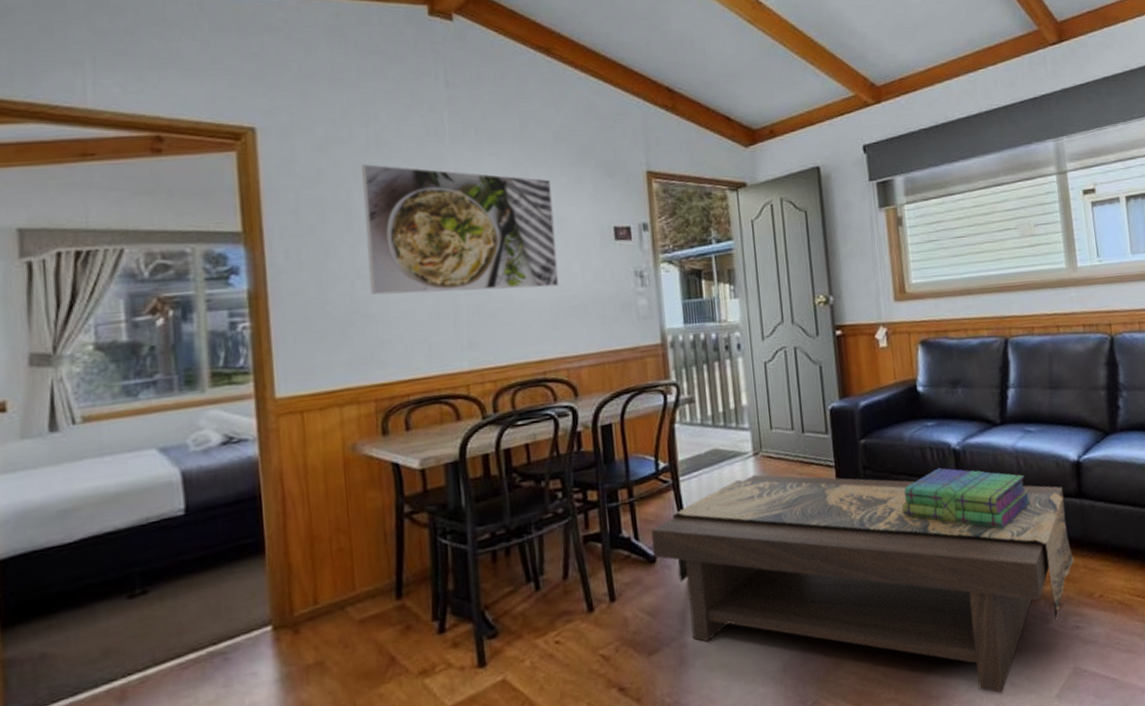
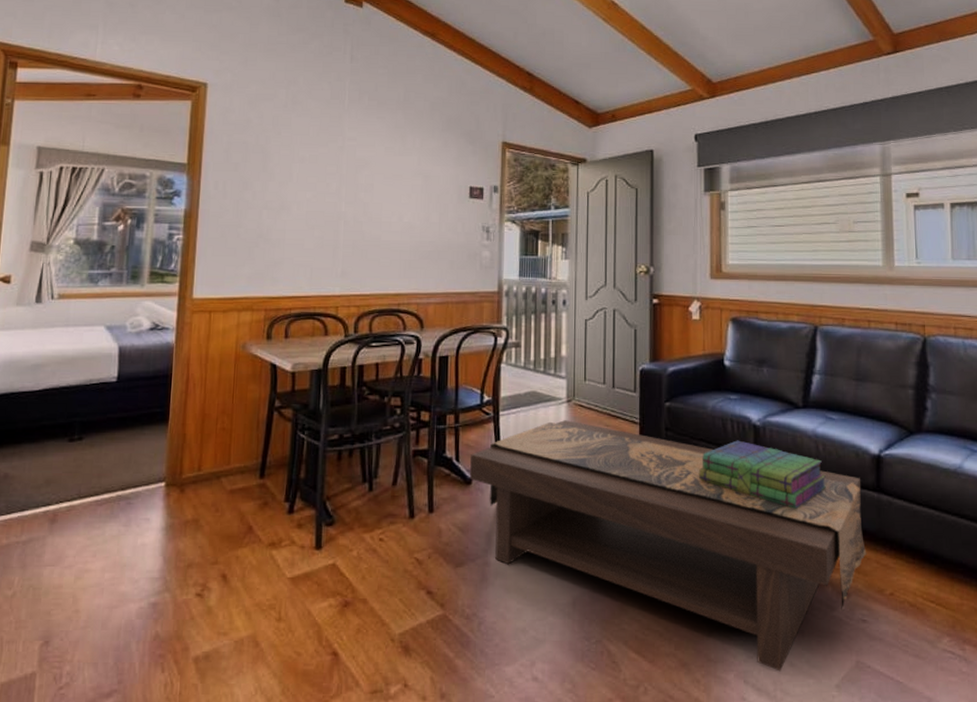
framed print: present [362,164,559,295] -> none [273,118,422,232]

